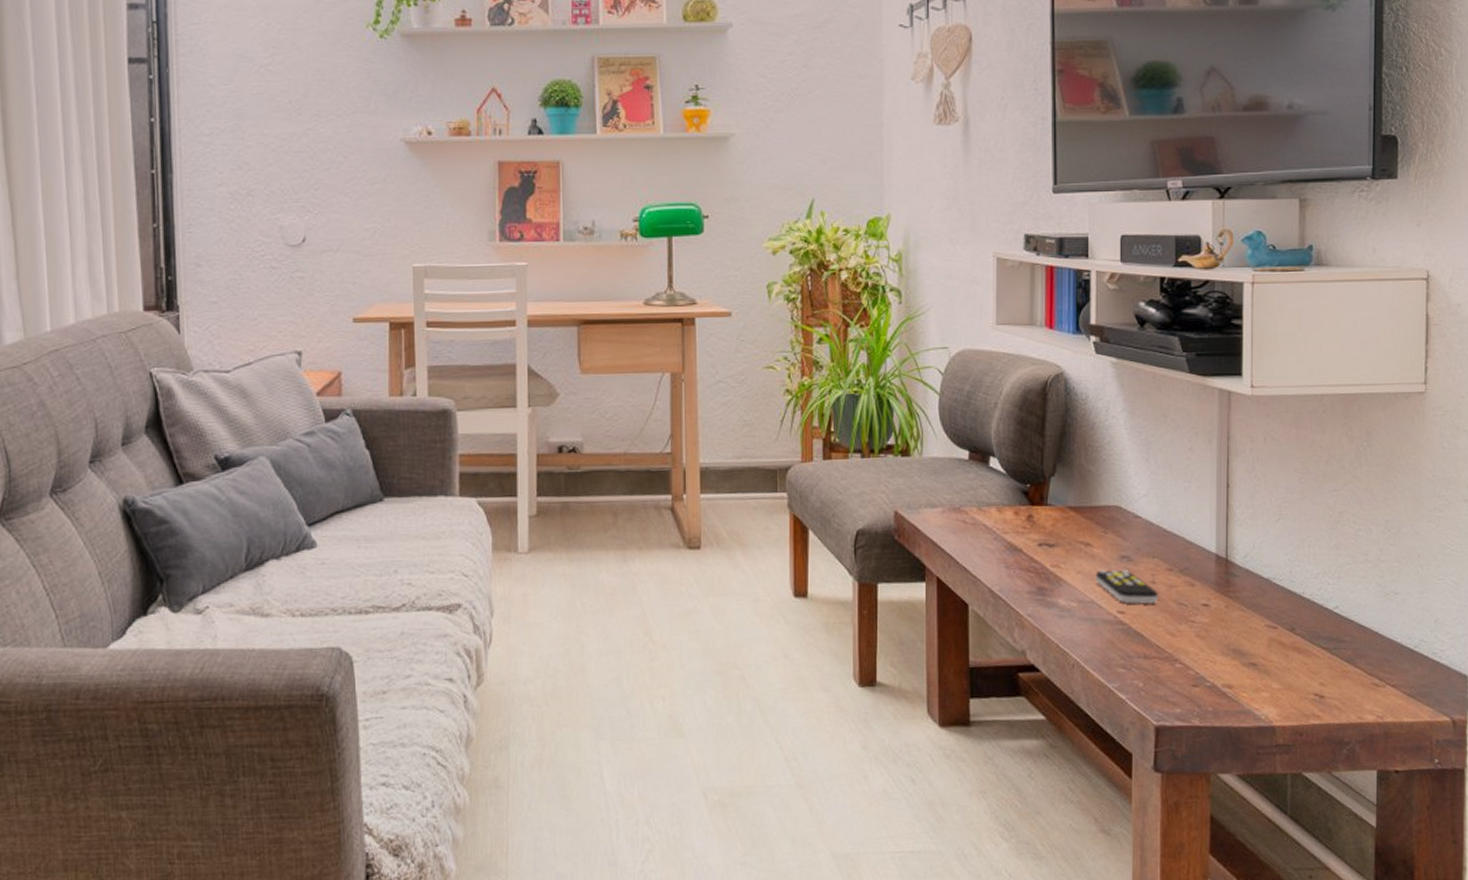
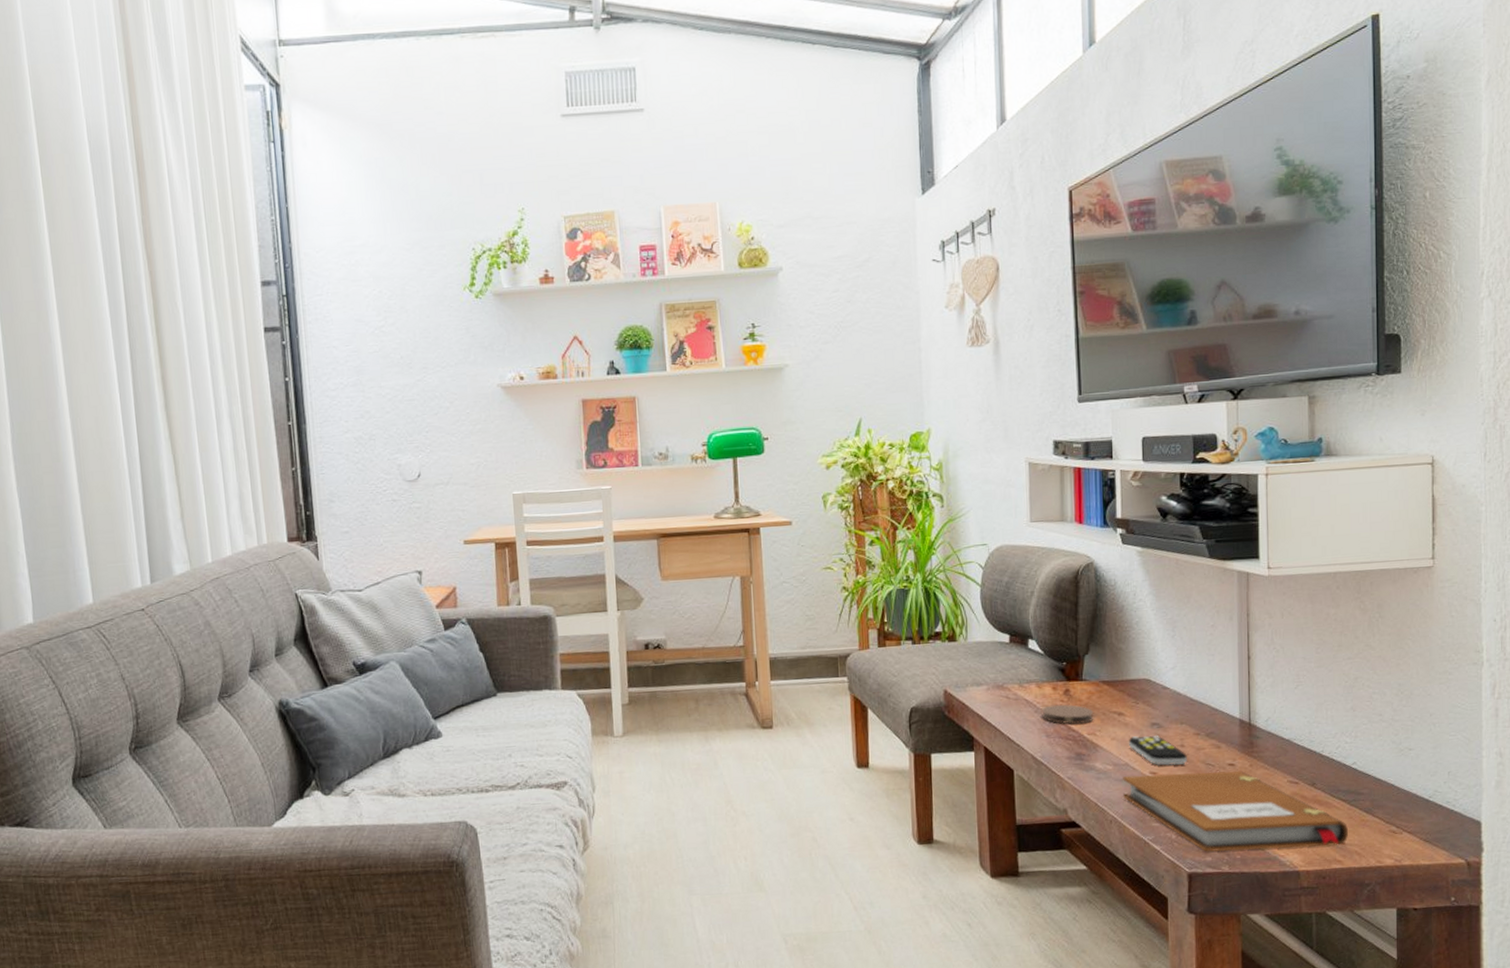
coaster: none [1002,531,1058,555] -> present [1042,704,1094,725]
notebook: none [1088,612,1328,703] -> present [1123,770,1348,852]

